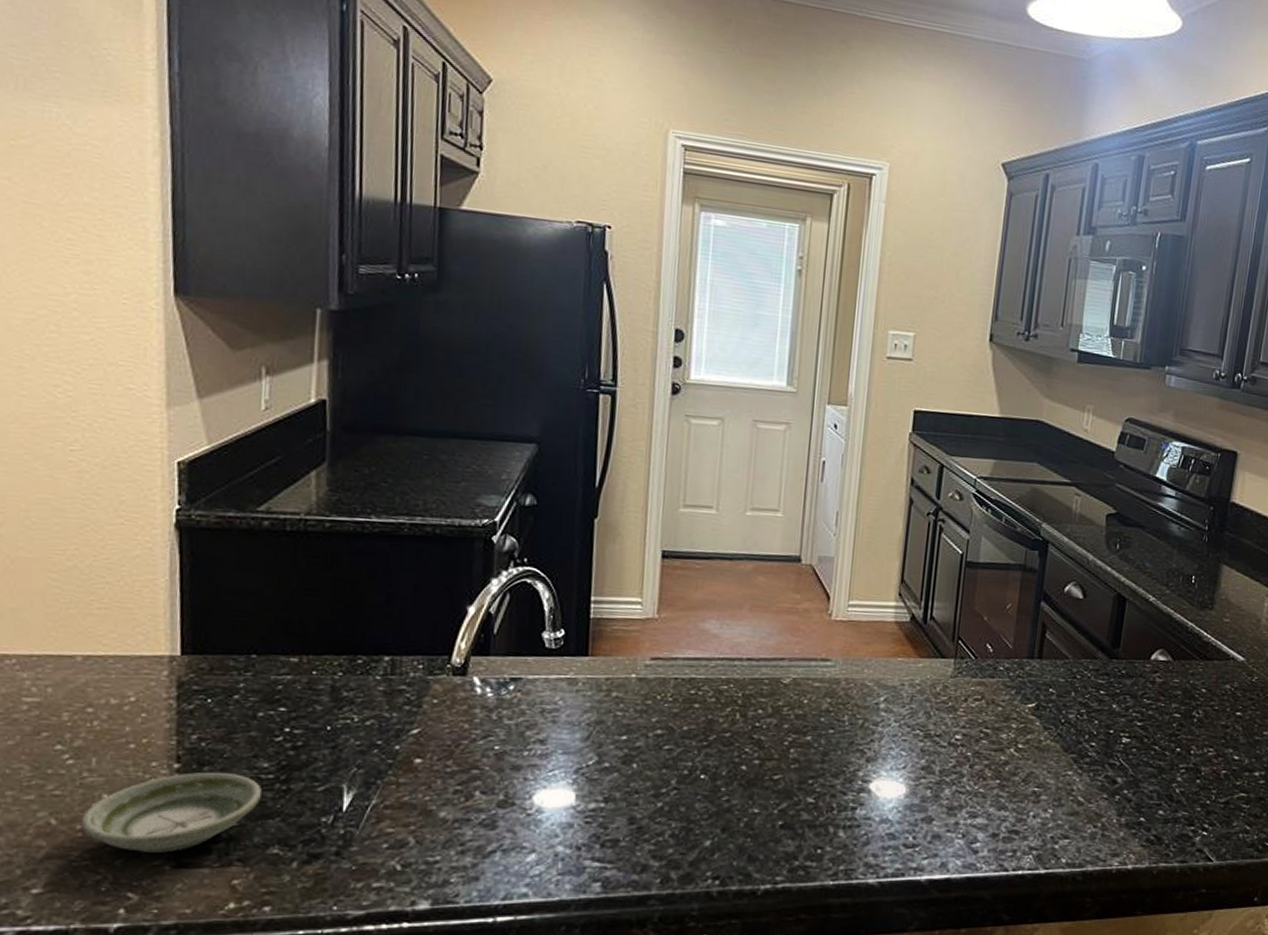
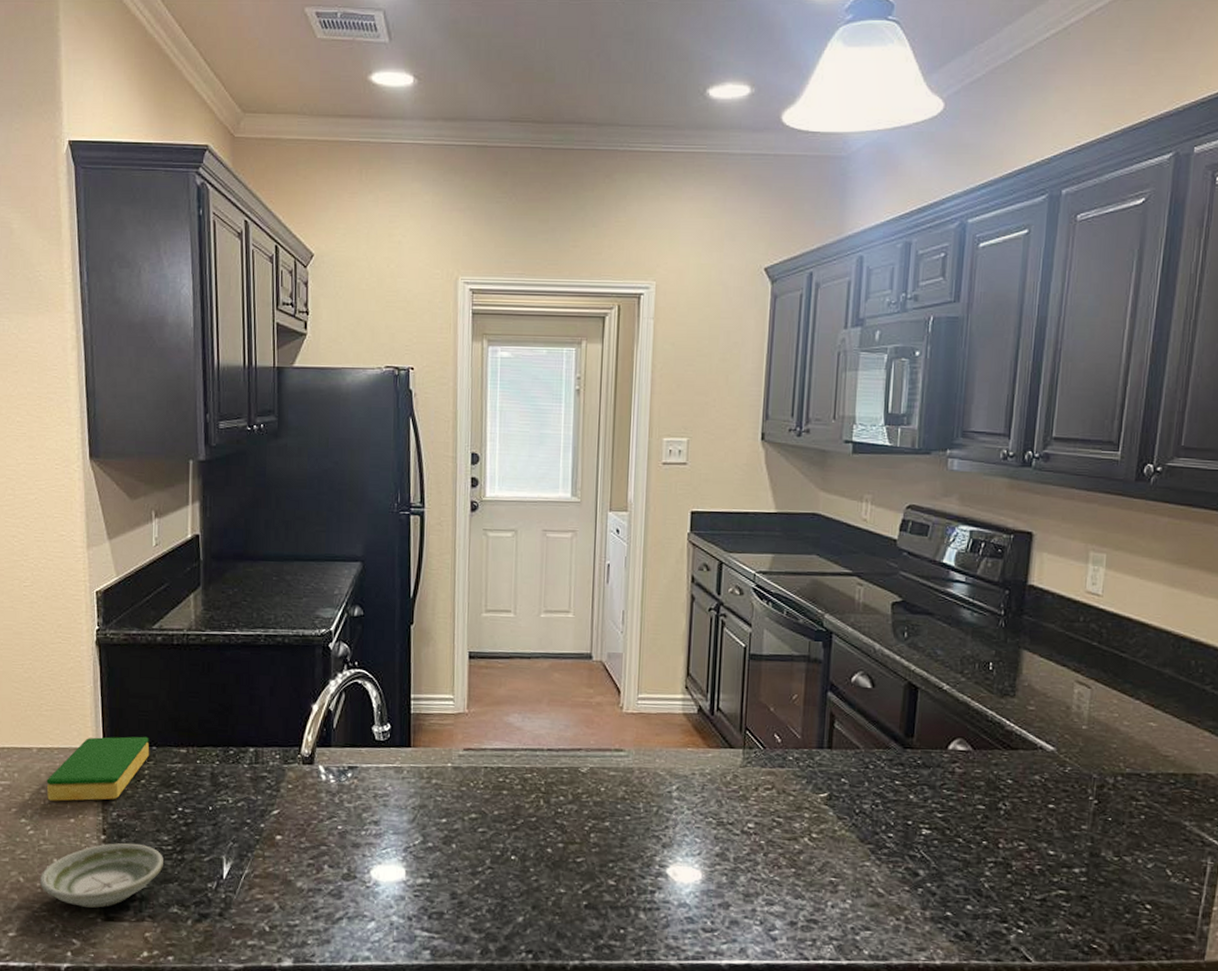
dish sponge: none [95,642,248,723] -> present [46,736,150,801]

